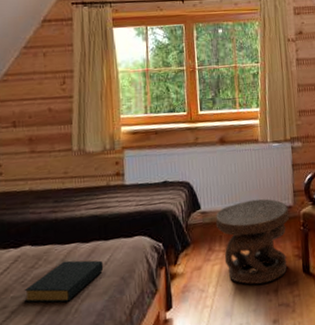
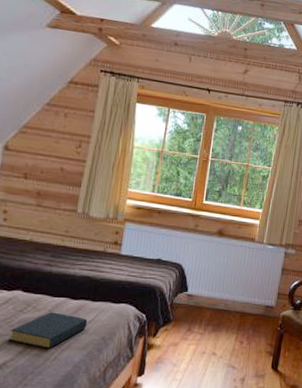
carved stool: present [215,199,290,285] -> none [198,293,271,371]

